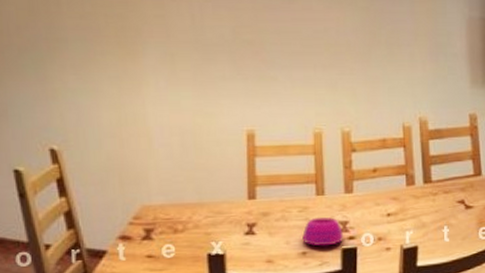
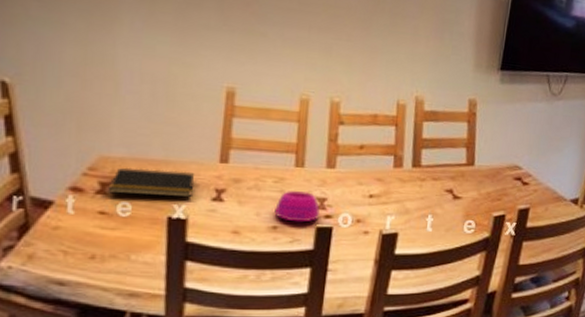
notepad: none [152,211,227,238] -> present [108,167,194,198]

